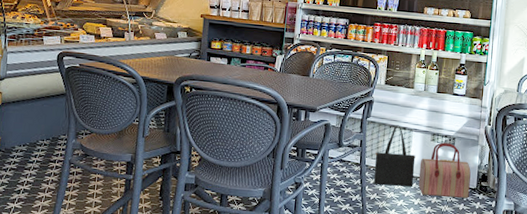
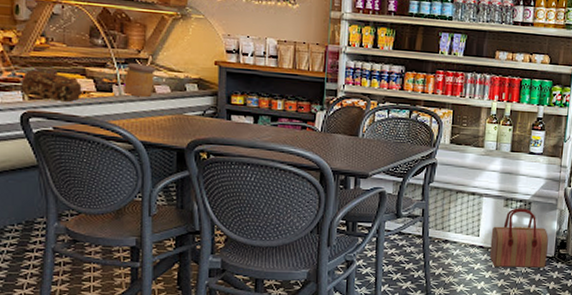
bread loaf: none [60,20,103,46] -> present [21,69,82,103]
jar: none [132,15,157,43] -> present [124,63,156,98]
tote bag: present [373,125,416,187] -> none [438,190,487,259]

